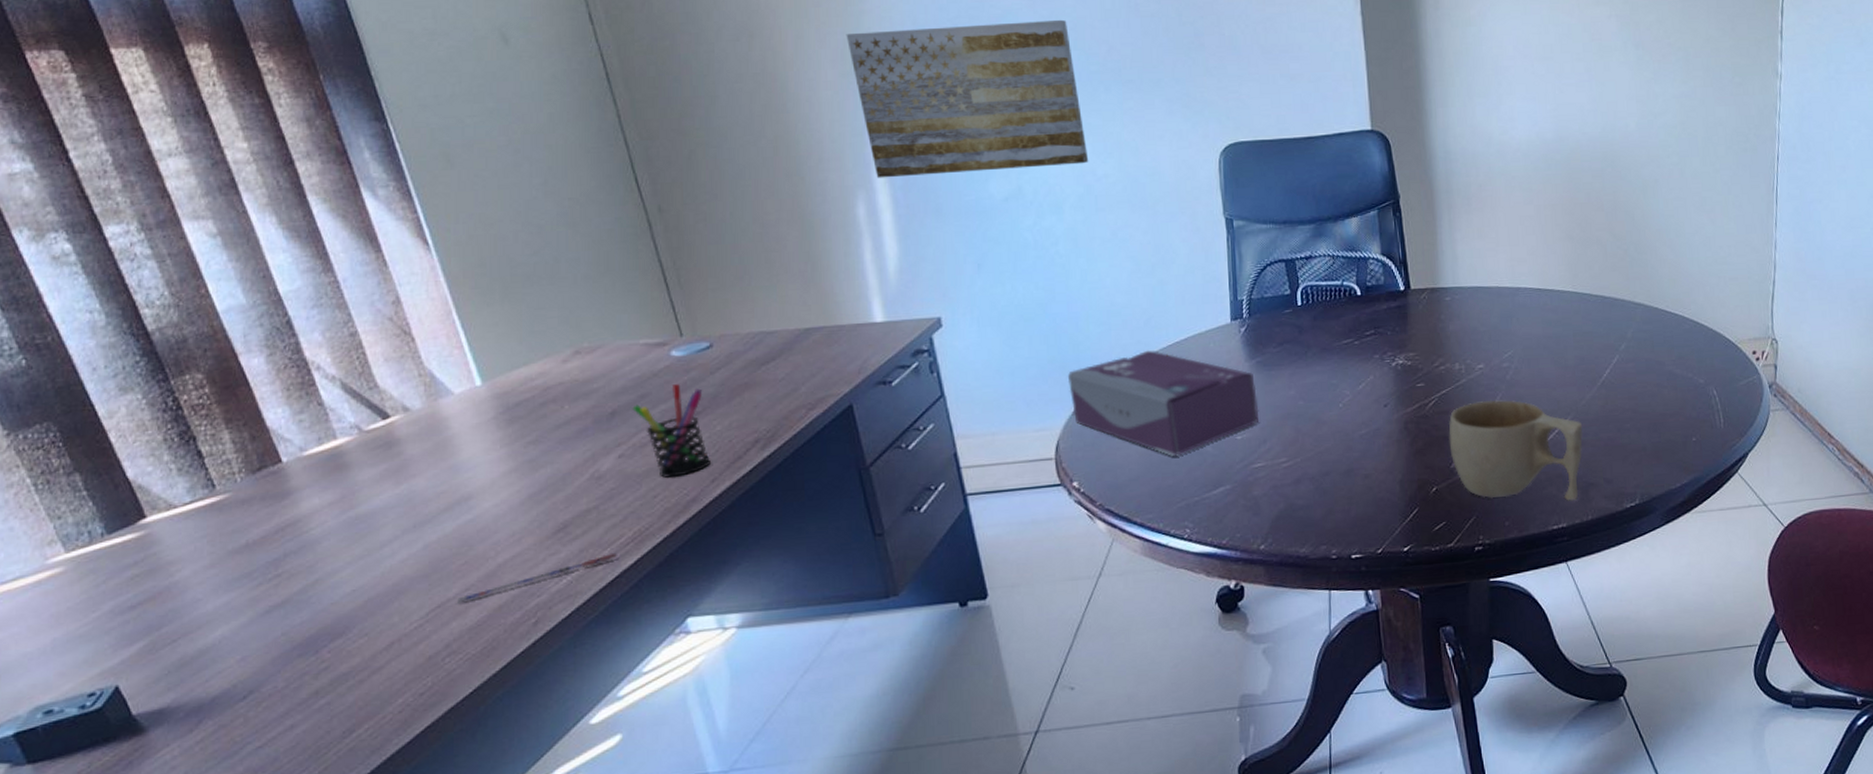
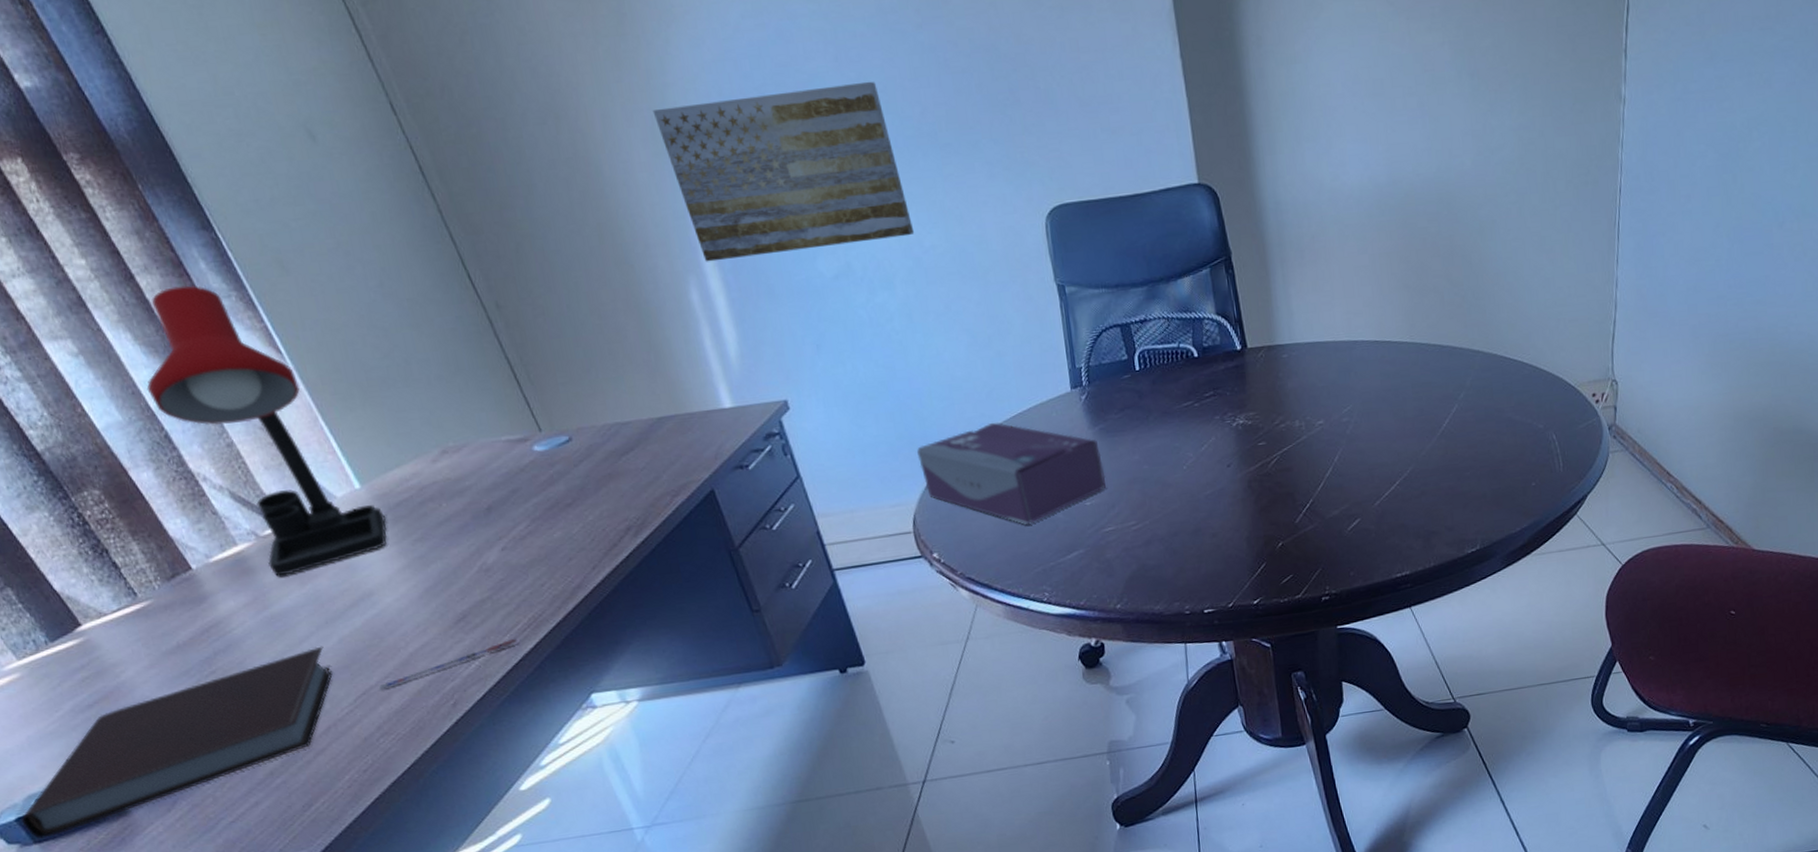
notebook: none [20,552,410,758] -> present [20,646,333,839]
desk lamp: none [279,173,501,474] -> present [146,285,387,577]
pen holder: present [632,384,710,479] -> none [506,478,589,568]
cup: present [1448,399,1583,501] -> none [1291,454,1424,551]

